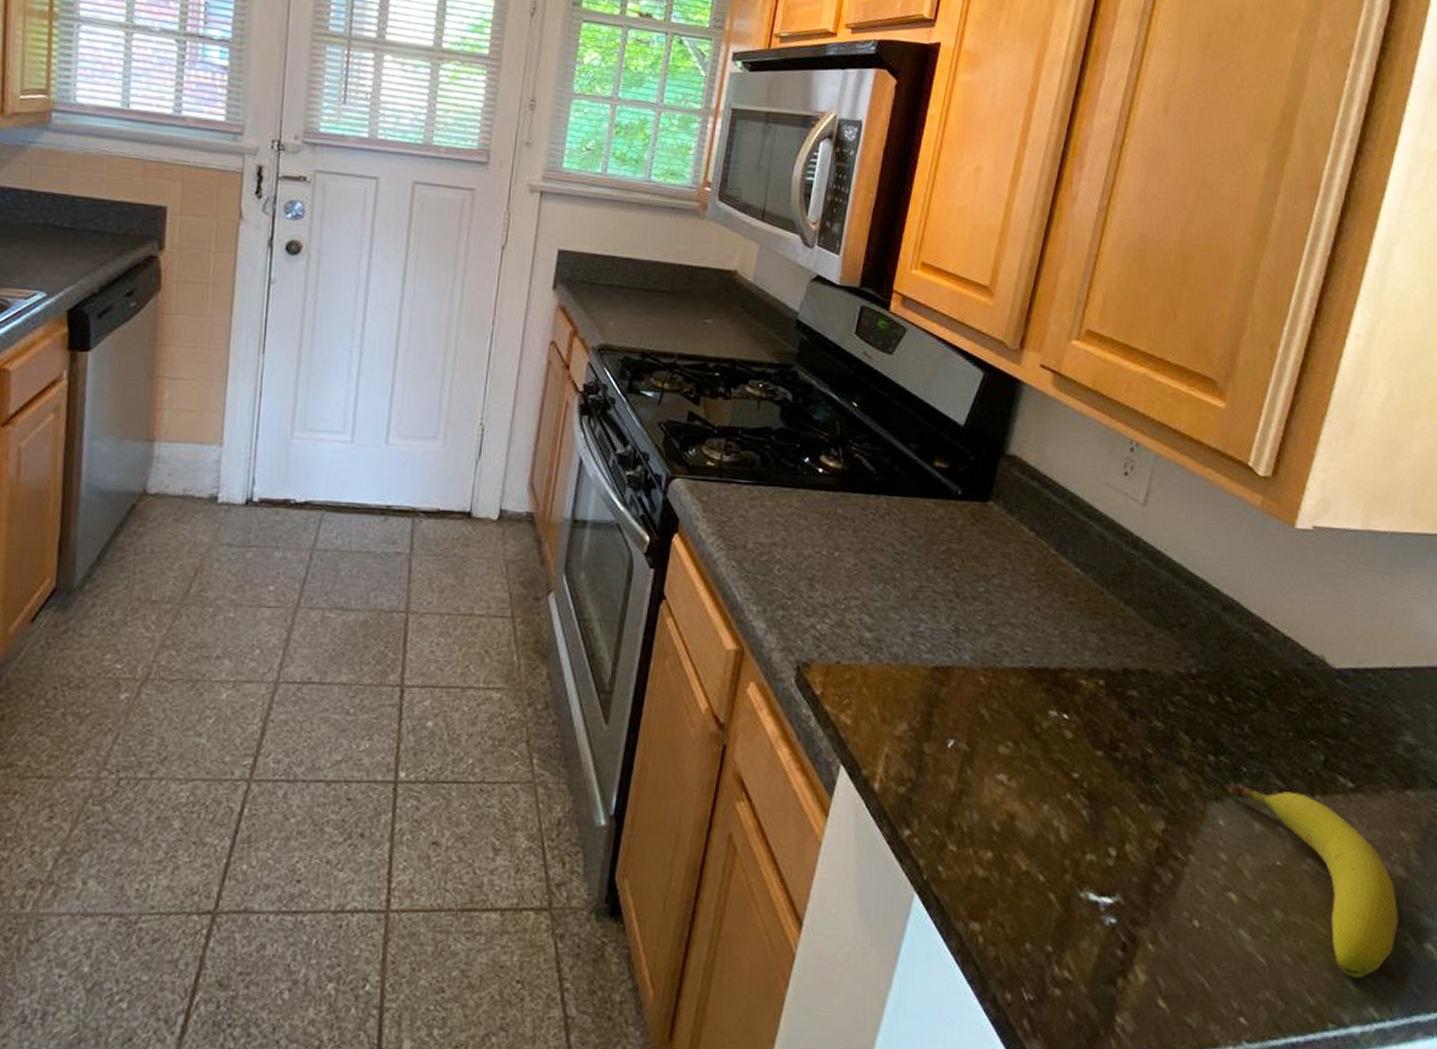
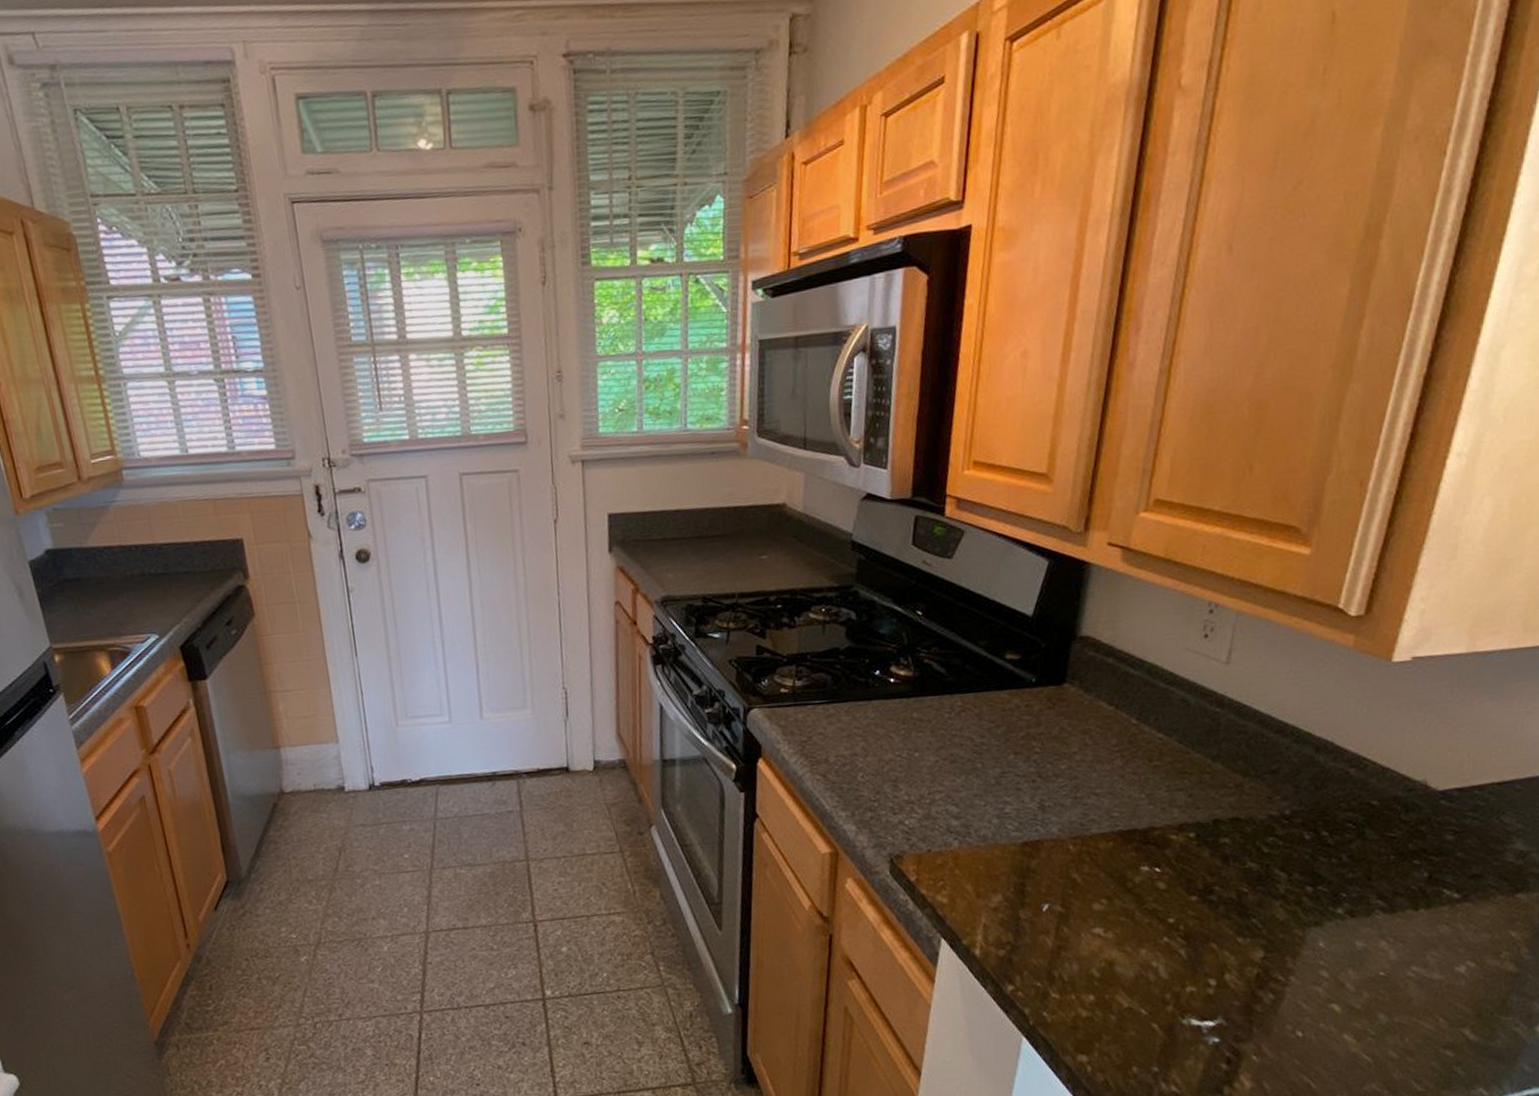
fruit: present [1224,784,1398,977] -> none [1323,909,1509,1064]

